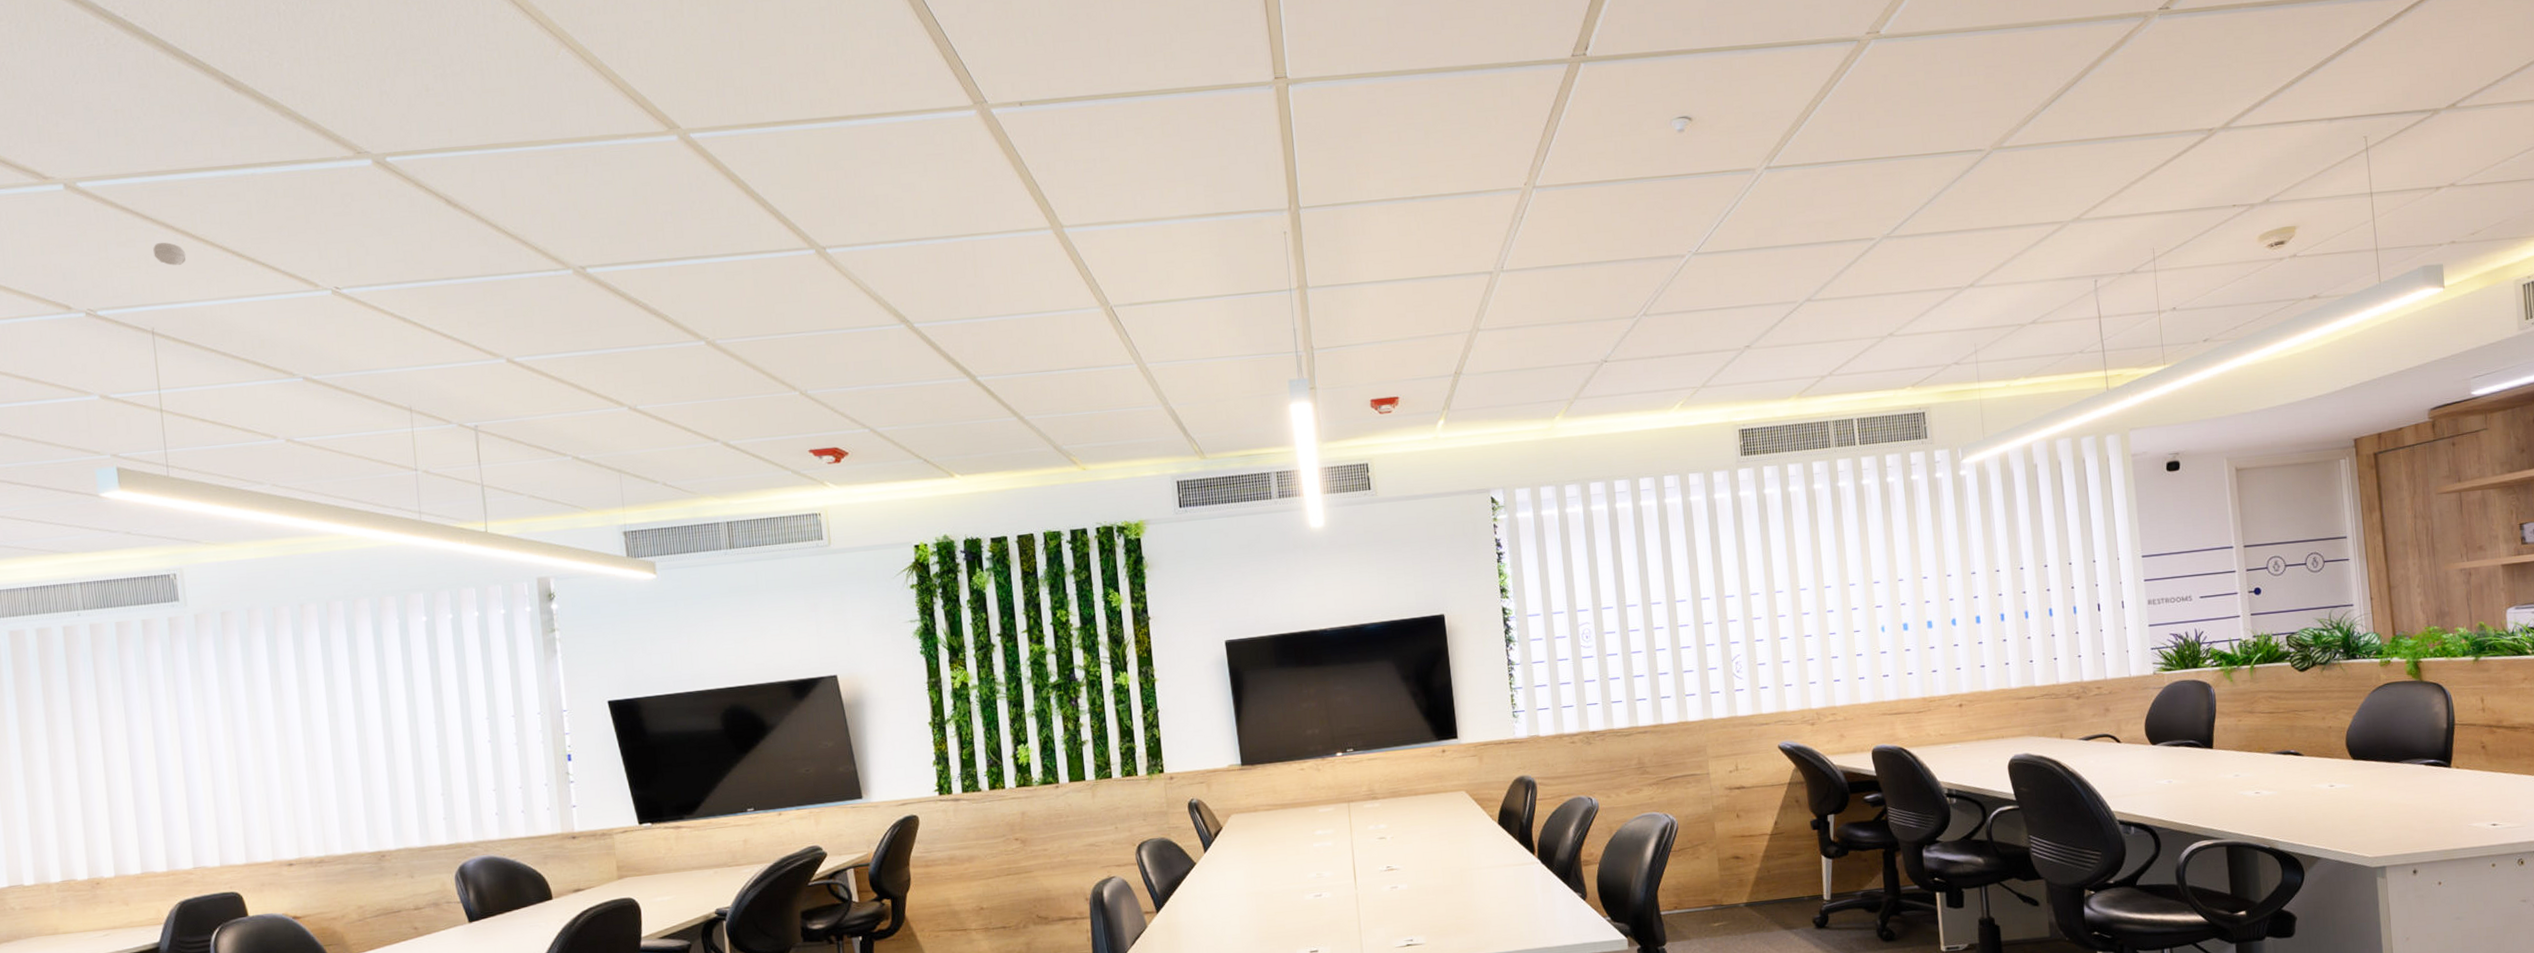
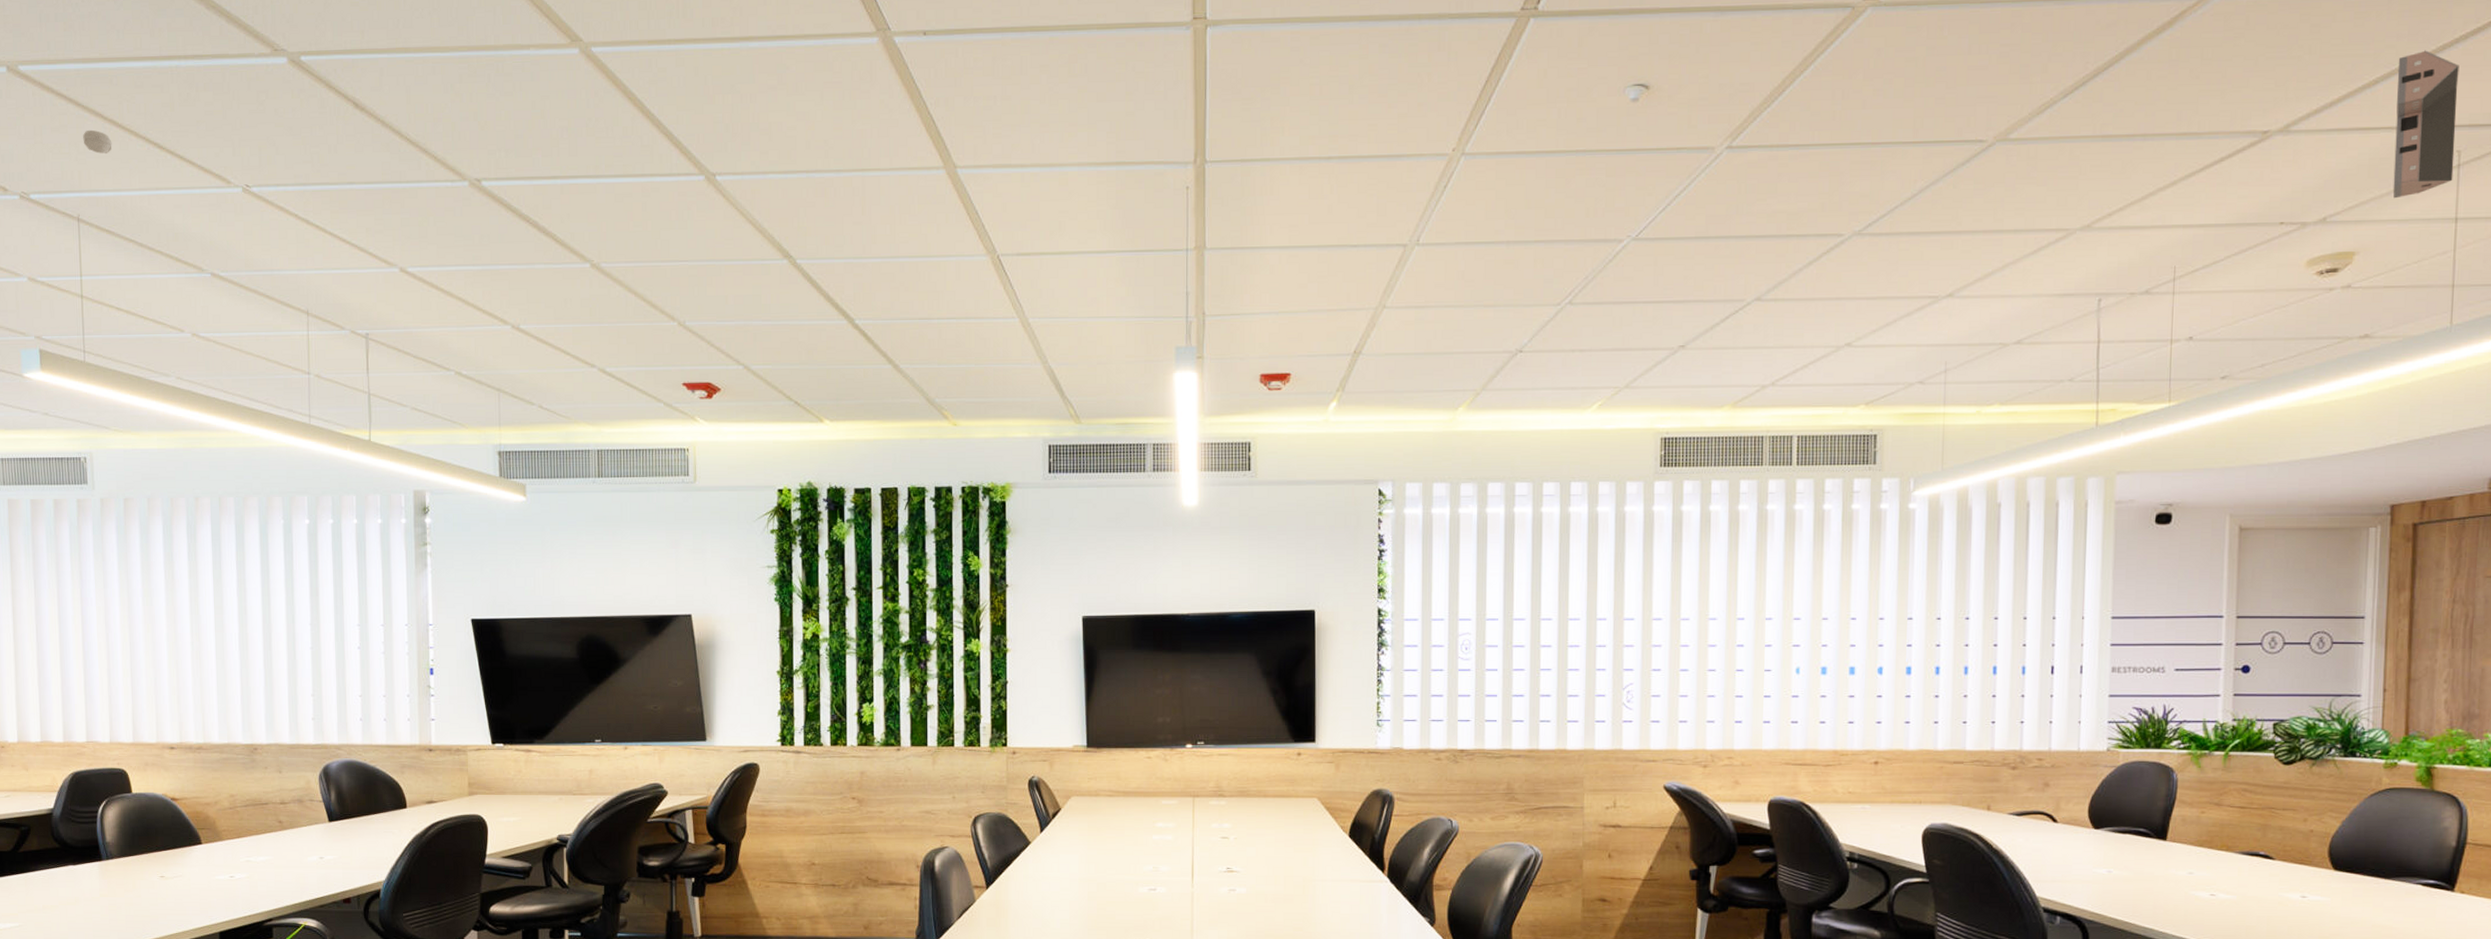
security camera: none [2307,54,2364,180] -> present [2392,50,2459,199]

